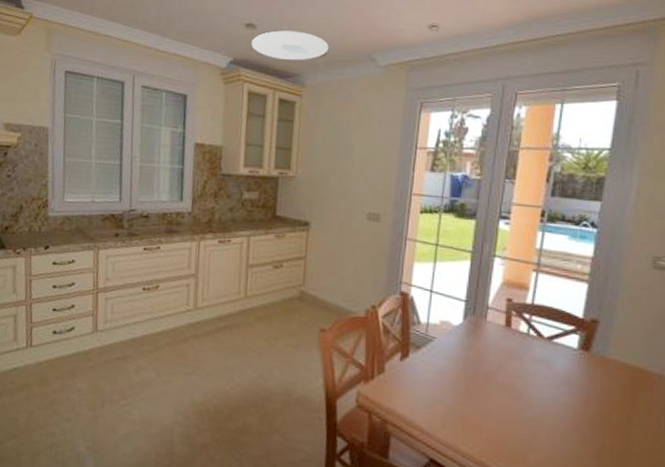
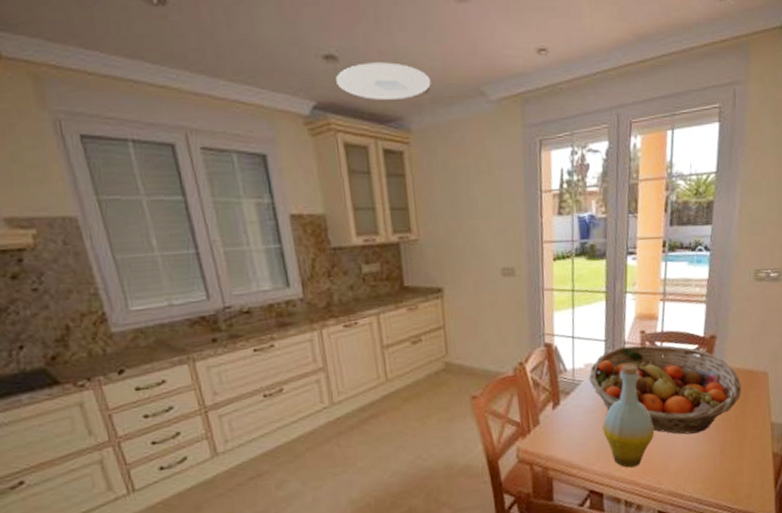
fruit basket: none [443,311,628,427] -> present [589,345,741,435]
bottle: none [452,330,513,447] -> present [602,364,655,468]

